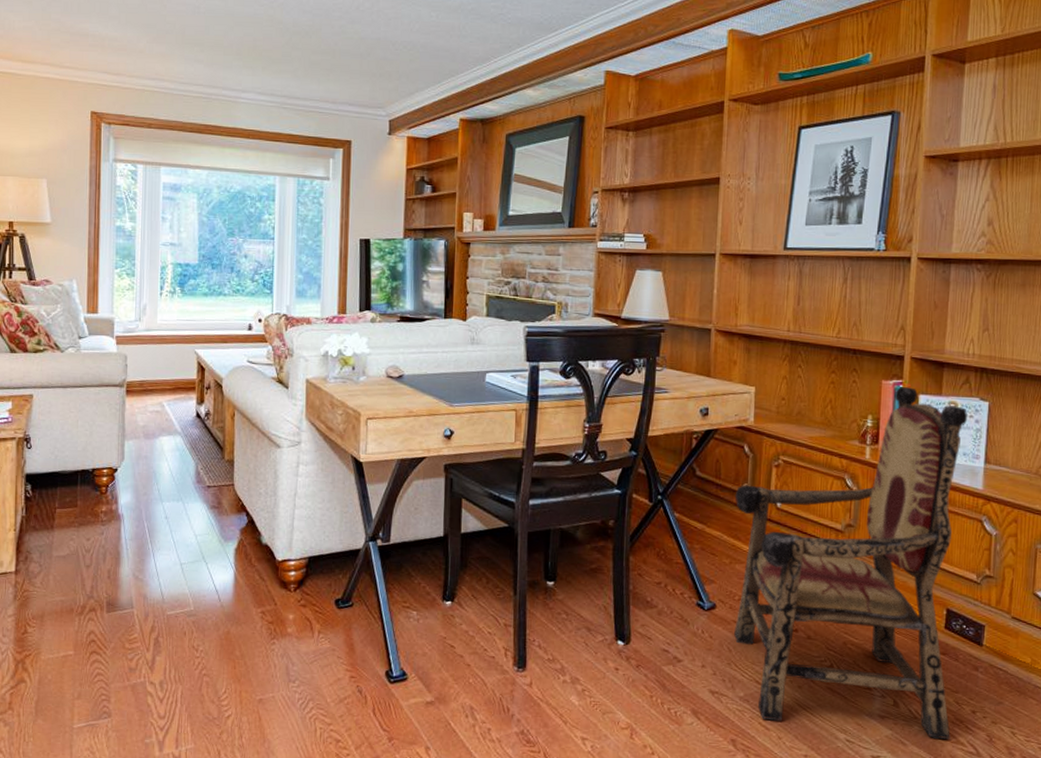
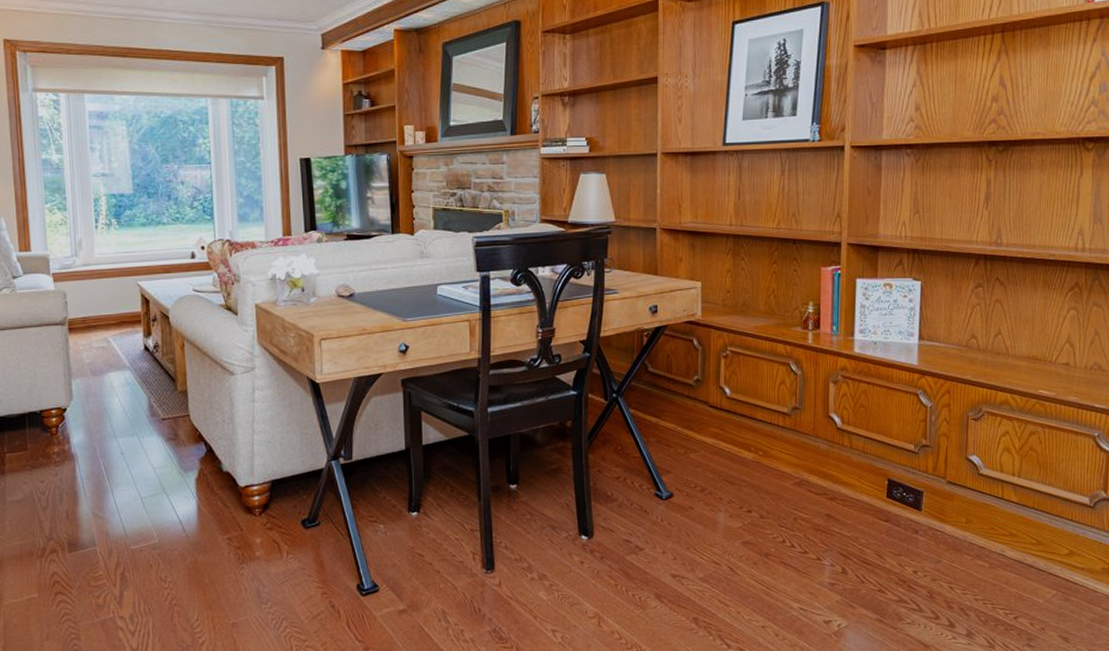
armchair: present [734,387,967,739] -> none [686,272,901,599]

